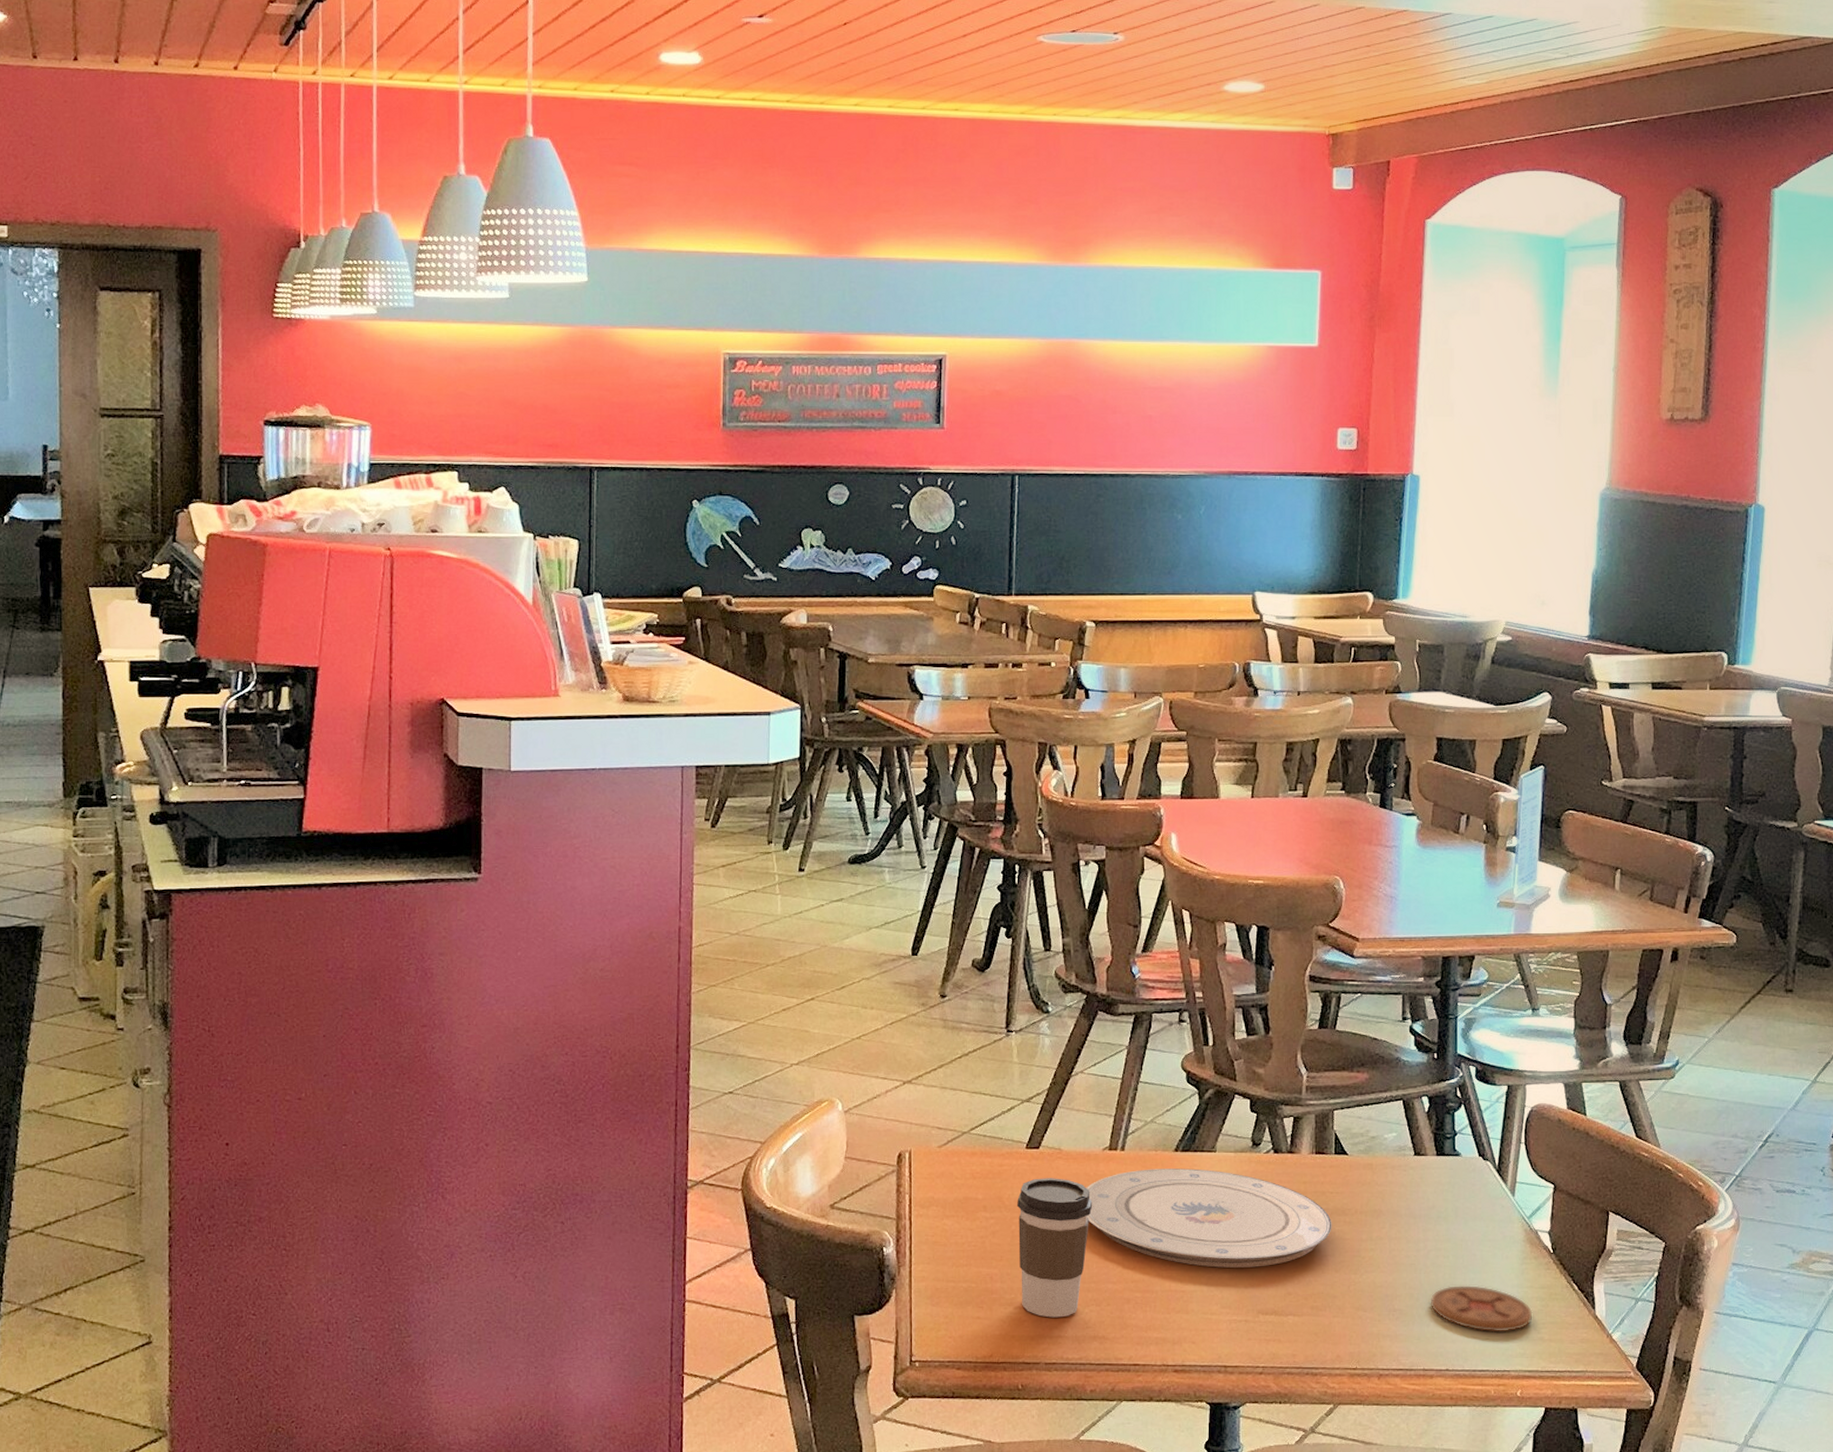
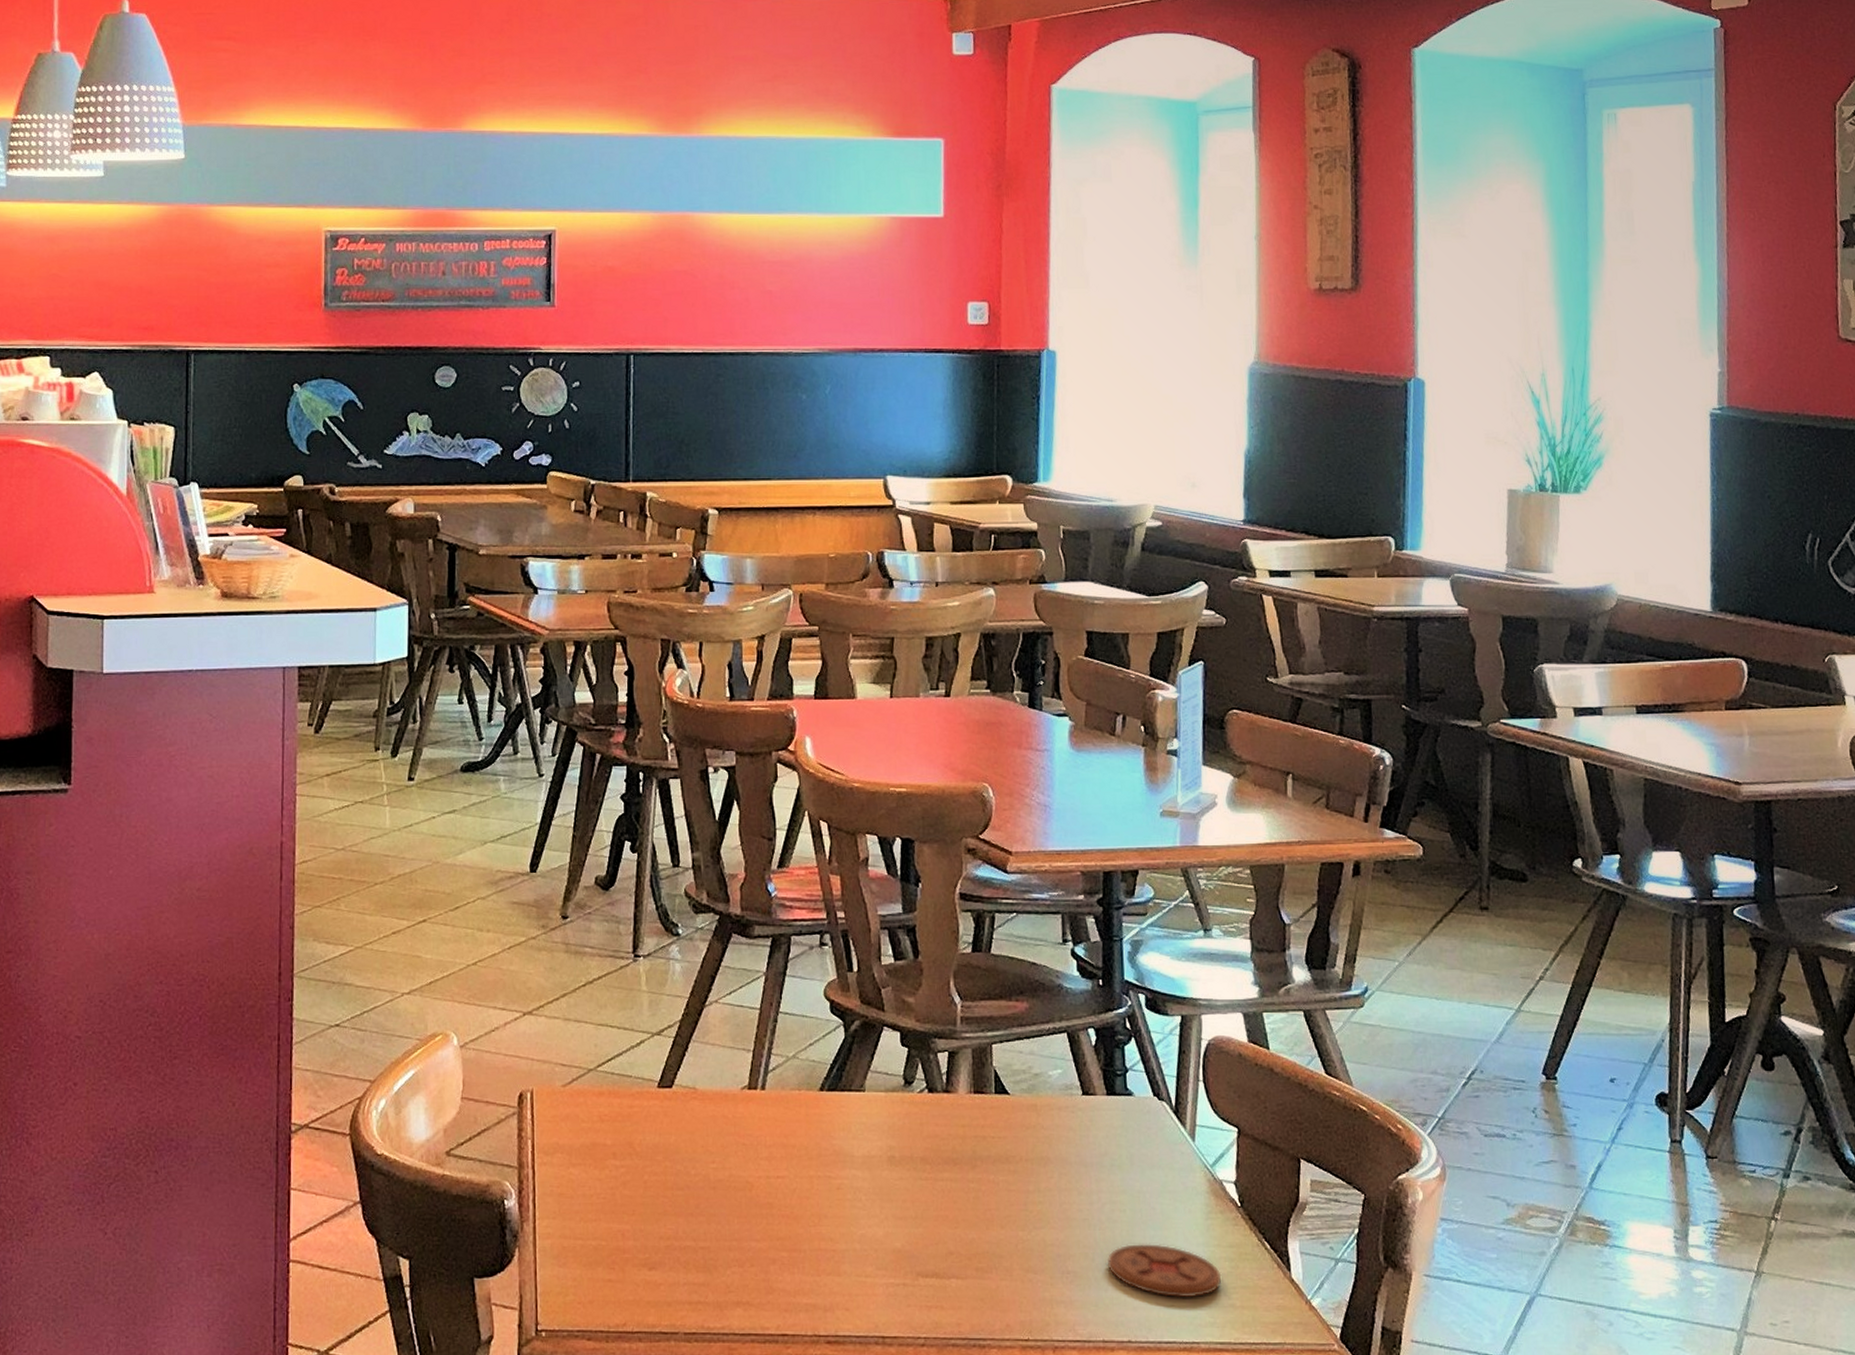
coffee cup: present [1017,1178,1093,1318] -> none [649,1121,732,1281]
plate: present [1086,1168,1332,1268] -> none [724,1110,995,1223]

